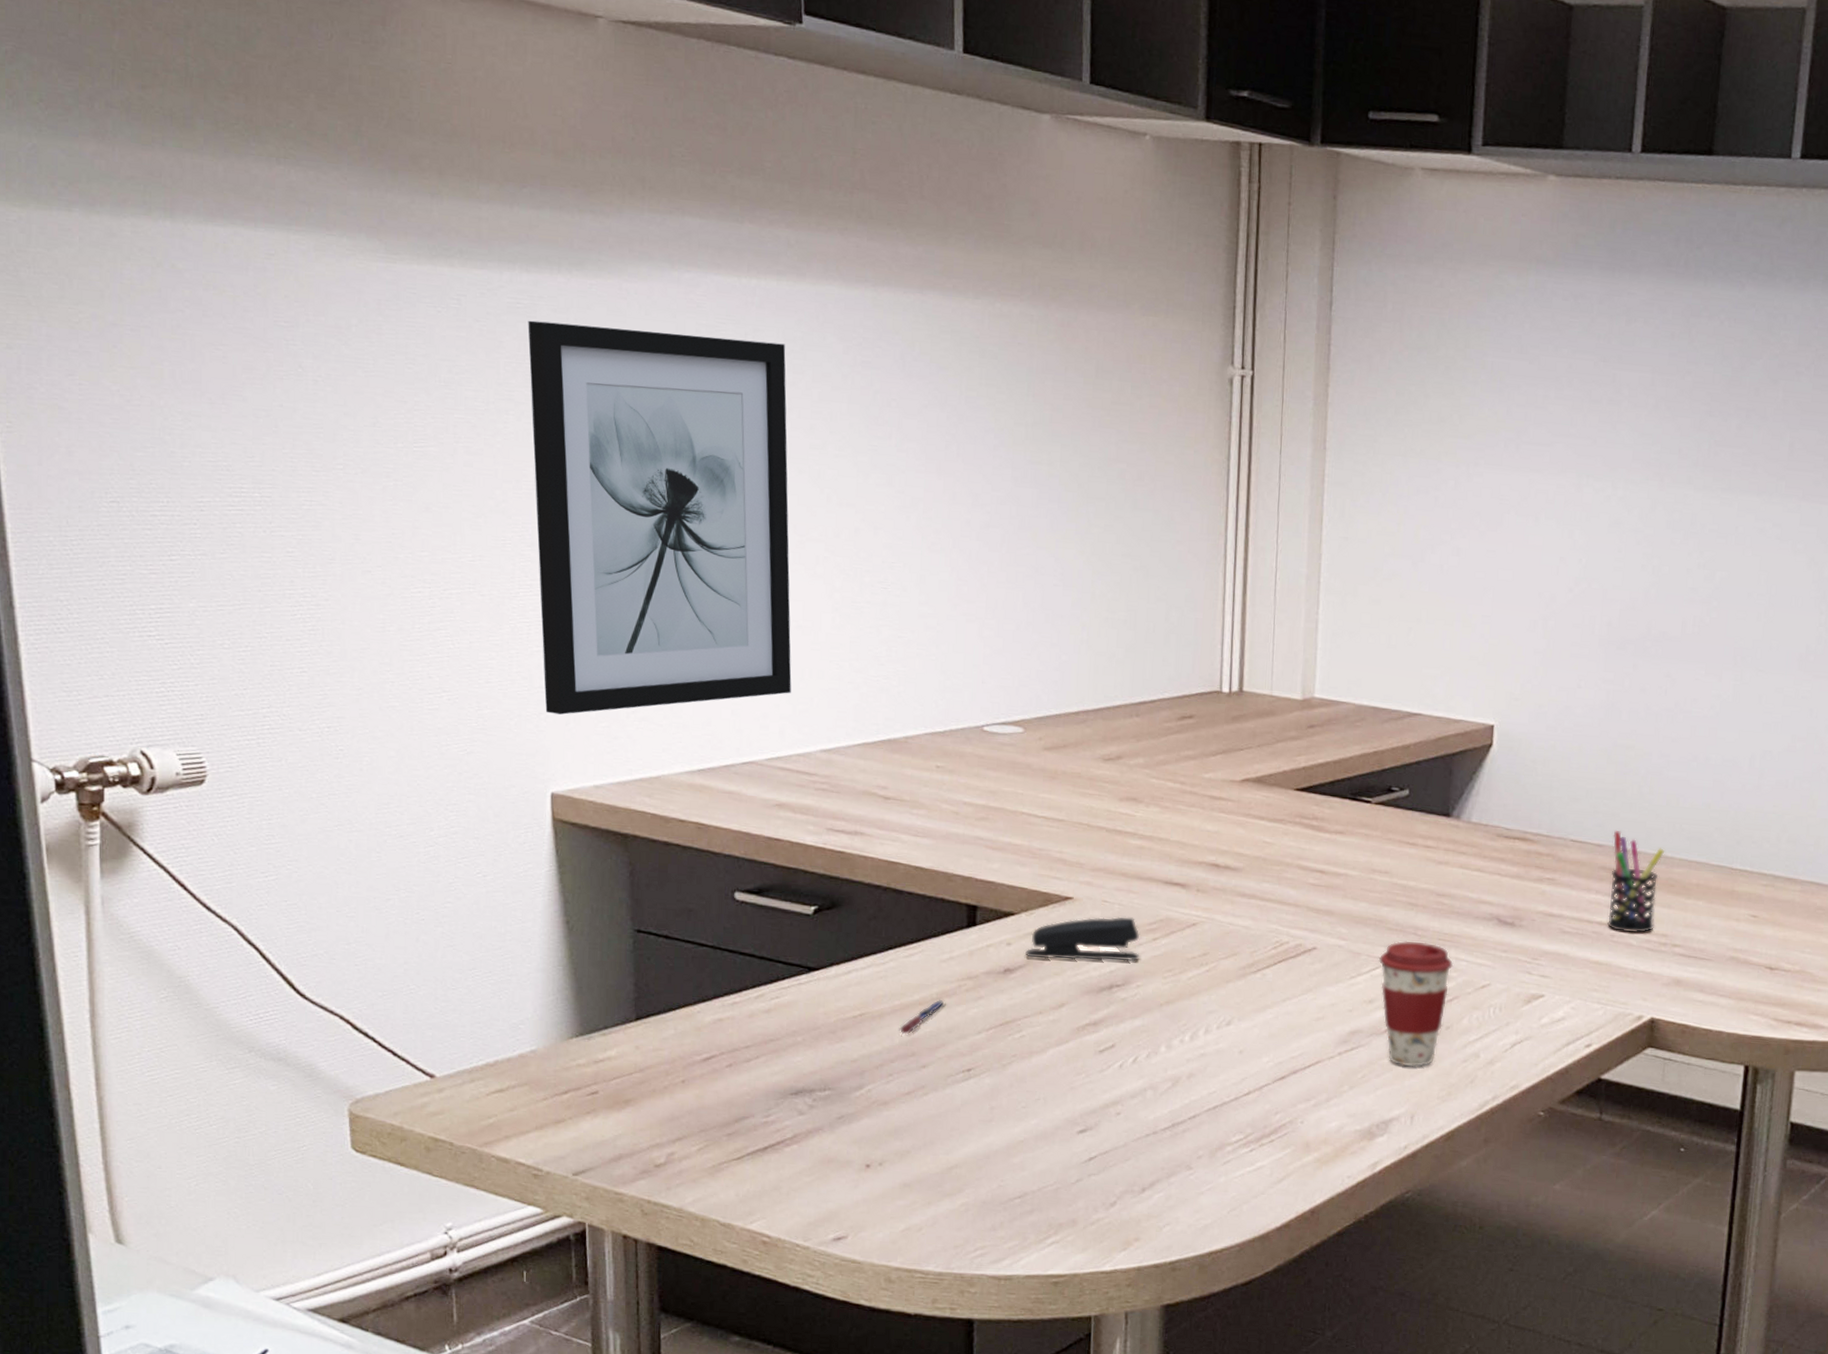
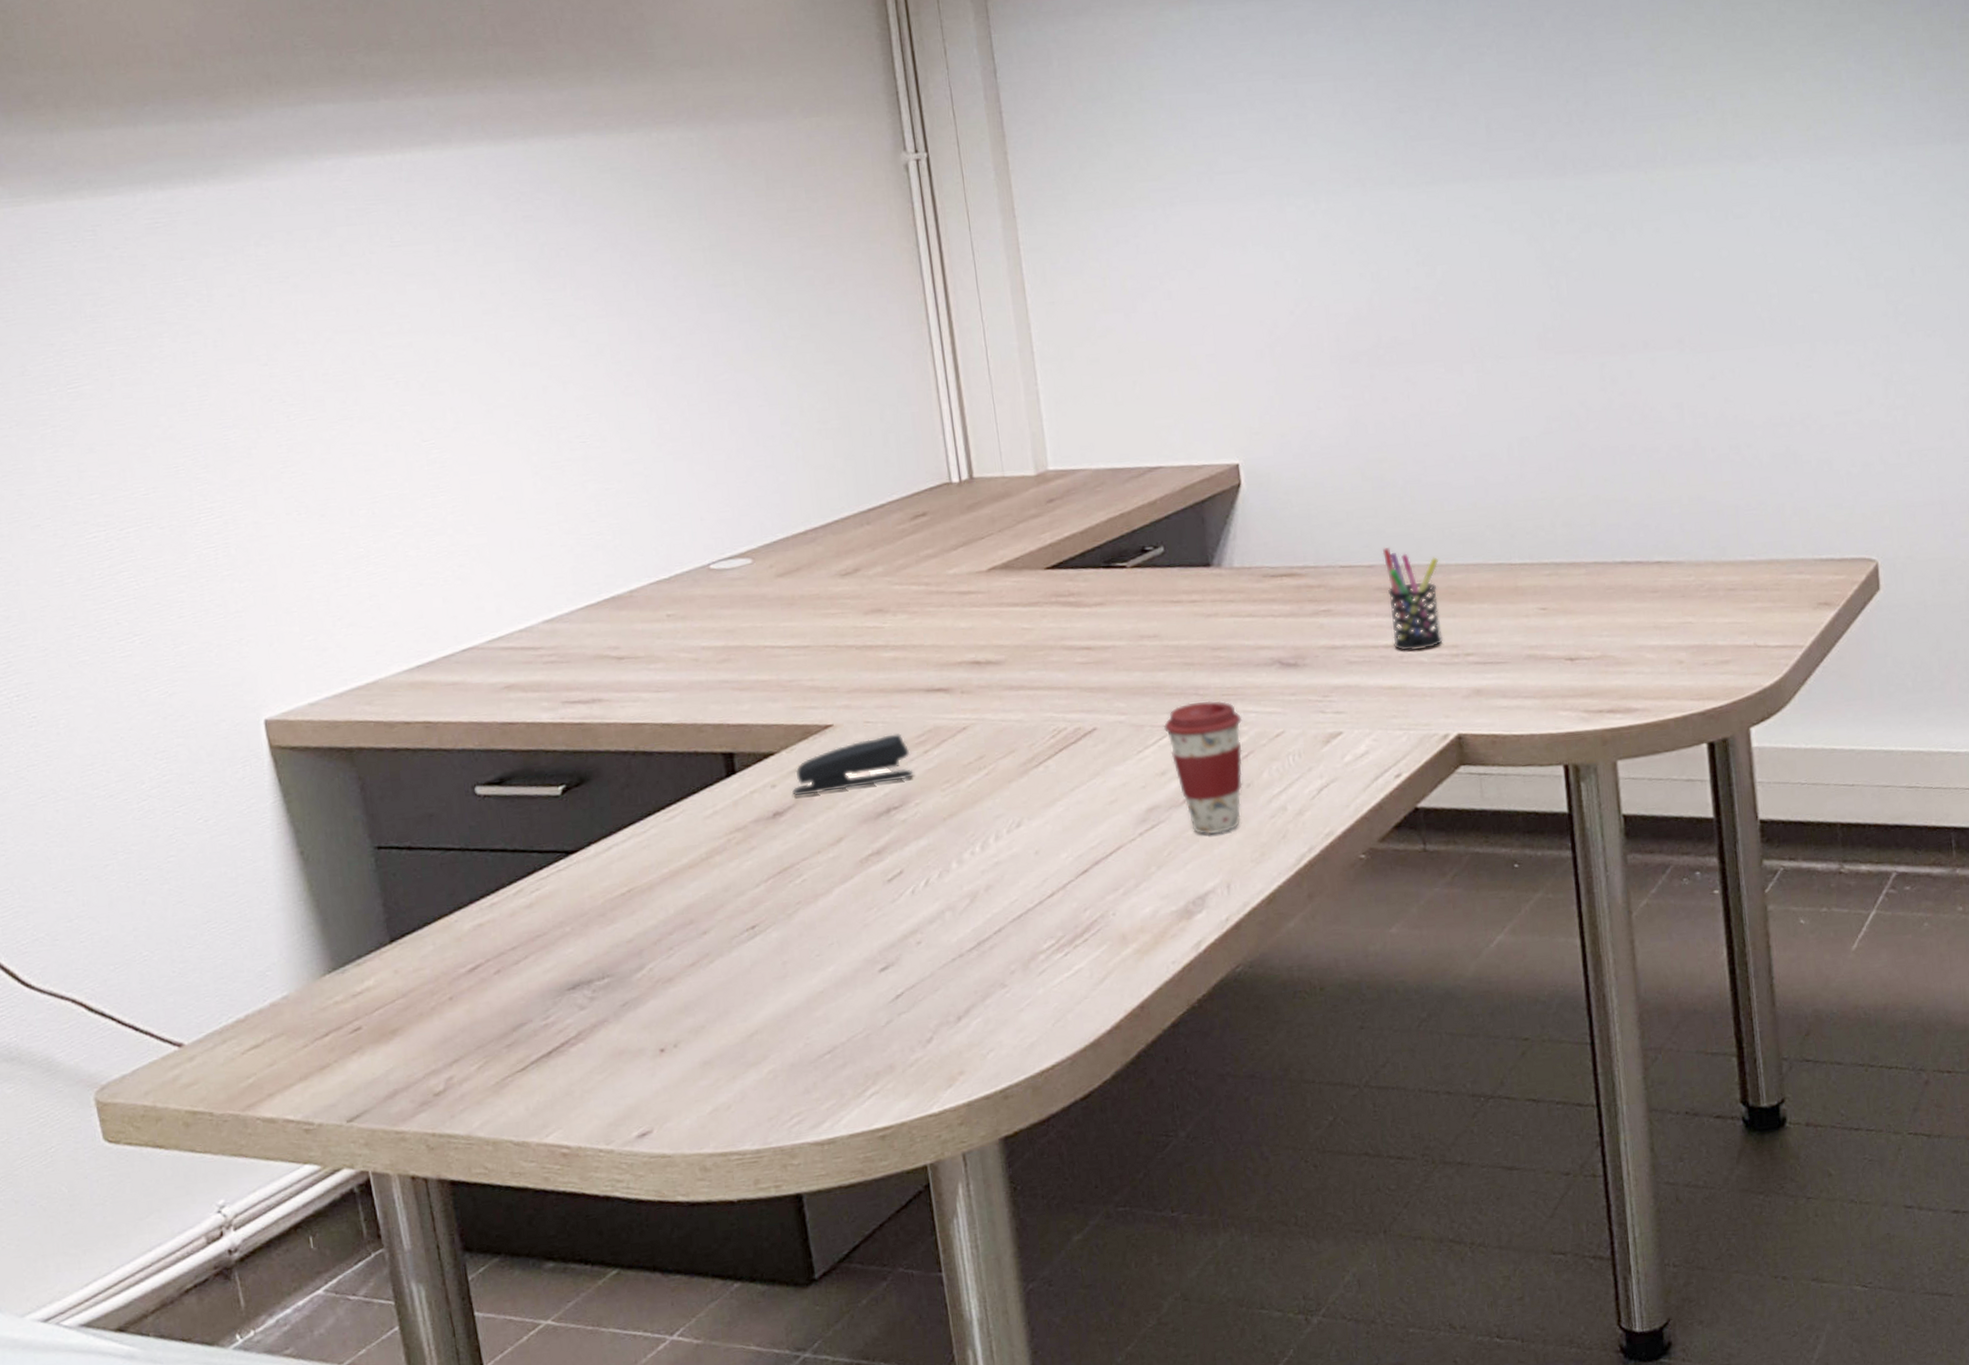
wall art: present [528,320,792,715] -> none [169,213,502,638]
pen: present [898,999,946,1035] -> none [671,858,717,903]

